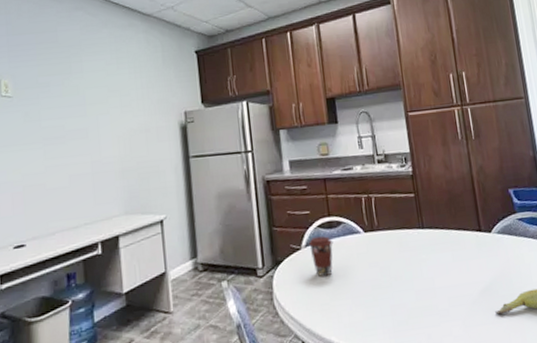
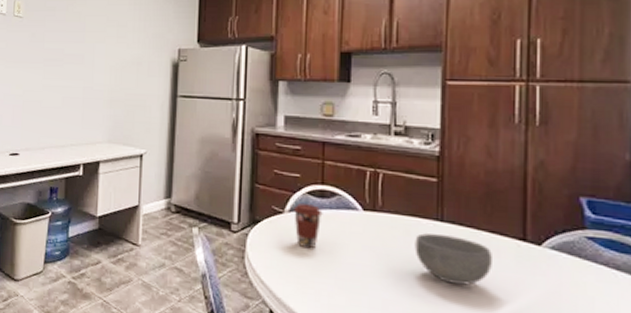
bowl: none [406,238,463,279] -> present [414,233,492,286]

